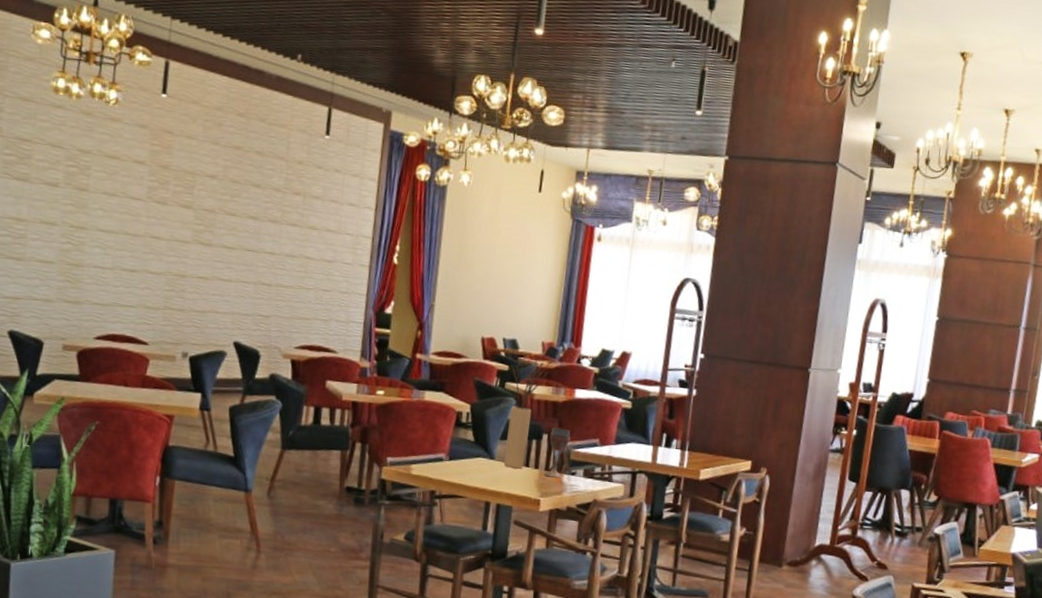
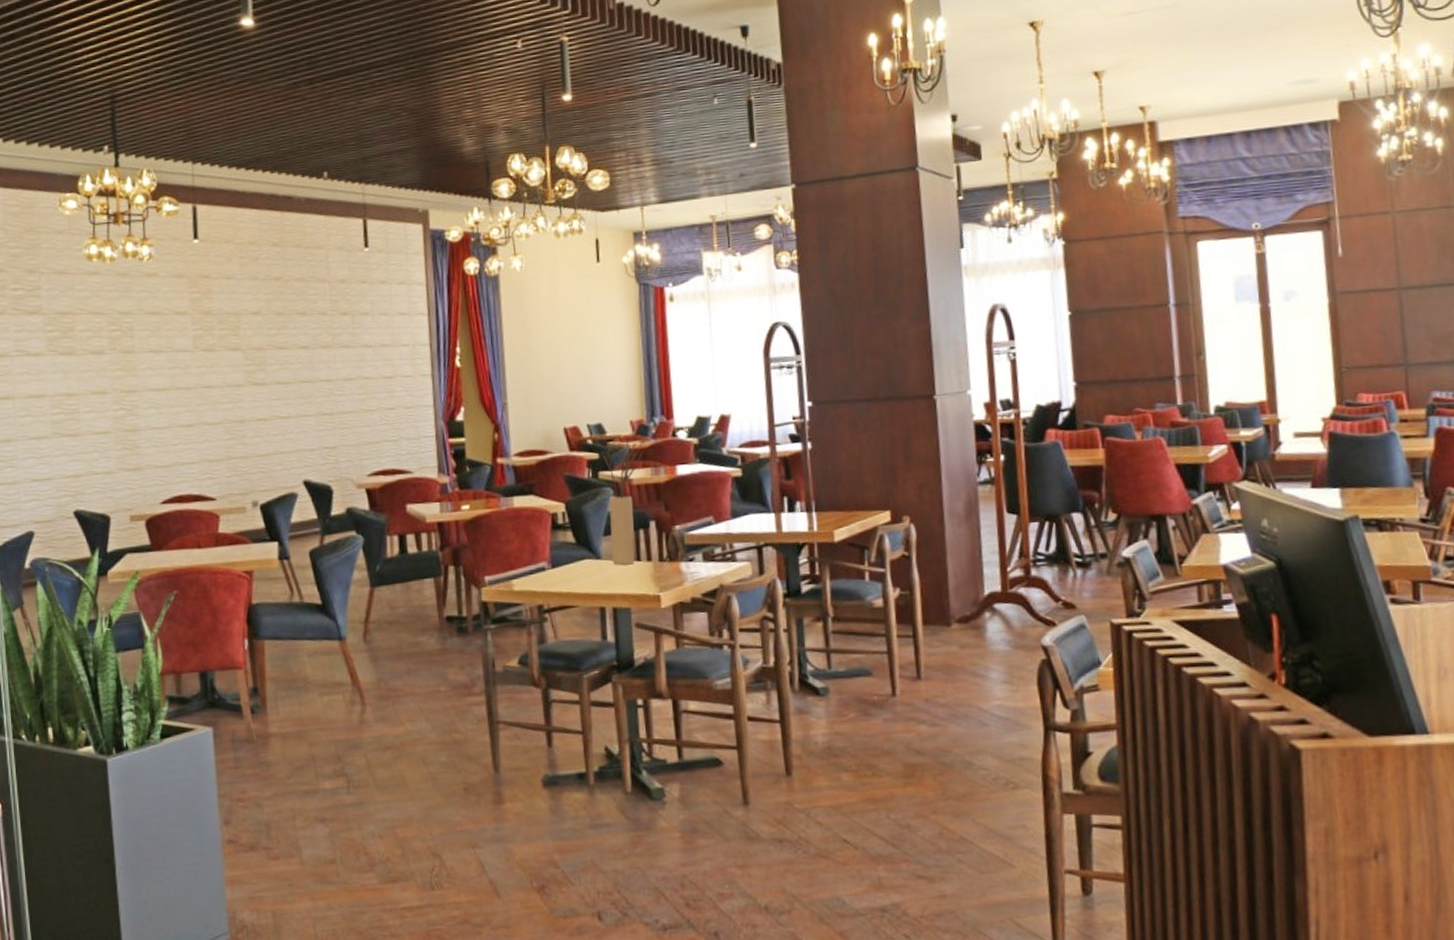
cup: present [544,427,571,479] -> none [657,511,681,568]

